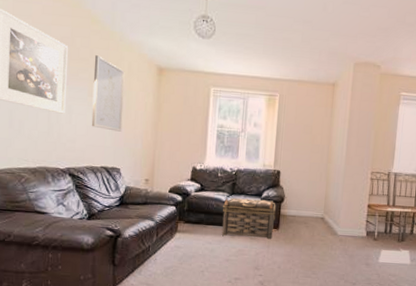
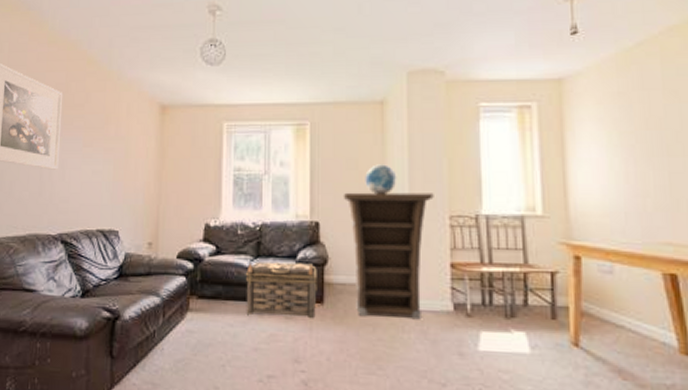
wall art: present [91,55,125,132] -> none [86,99,124,186]
cabinet: none [299,150,363,242] -> present [343,192,434,320]
globe: none [316,131,339,153] -> present [365,164,397,194]

